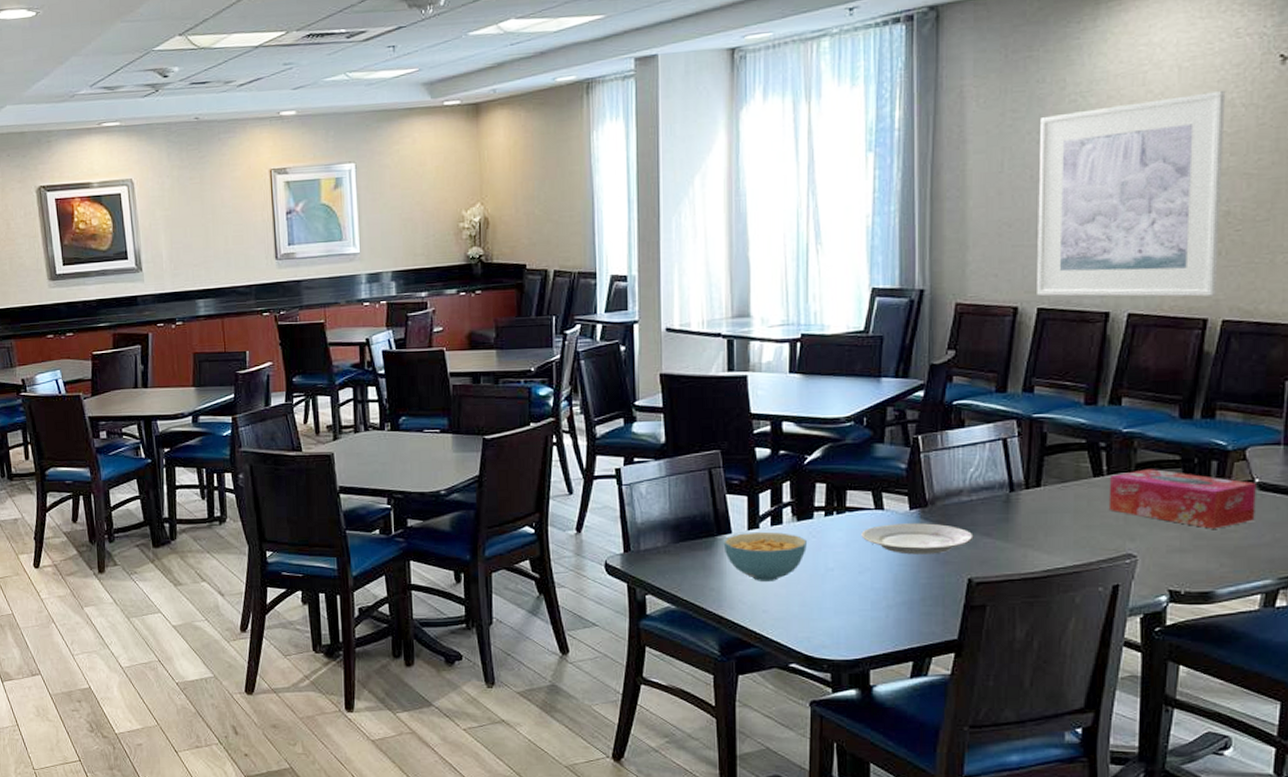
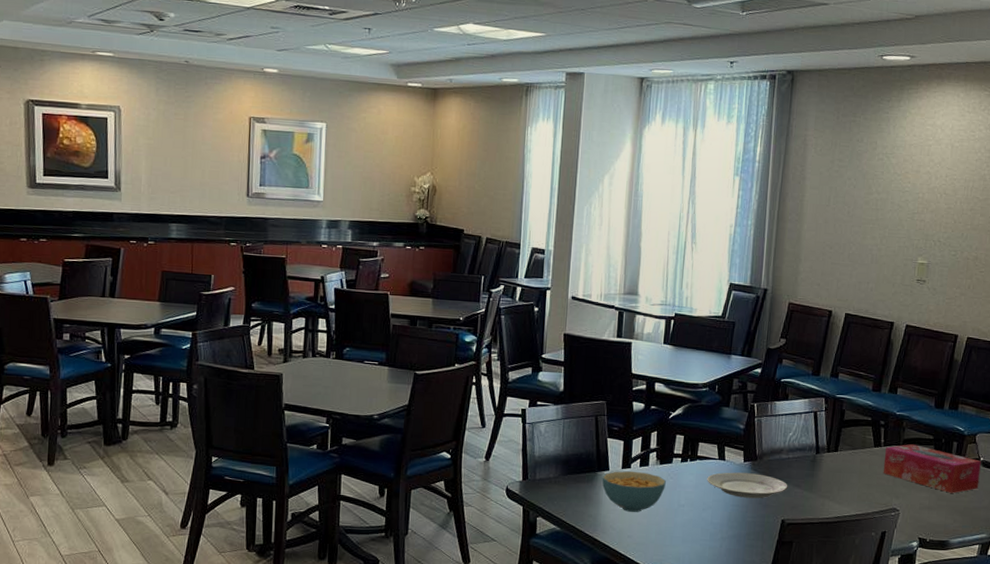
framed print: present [1037,91,1226,297] -> none [846,167,981,318]

